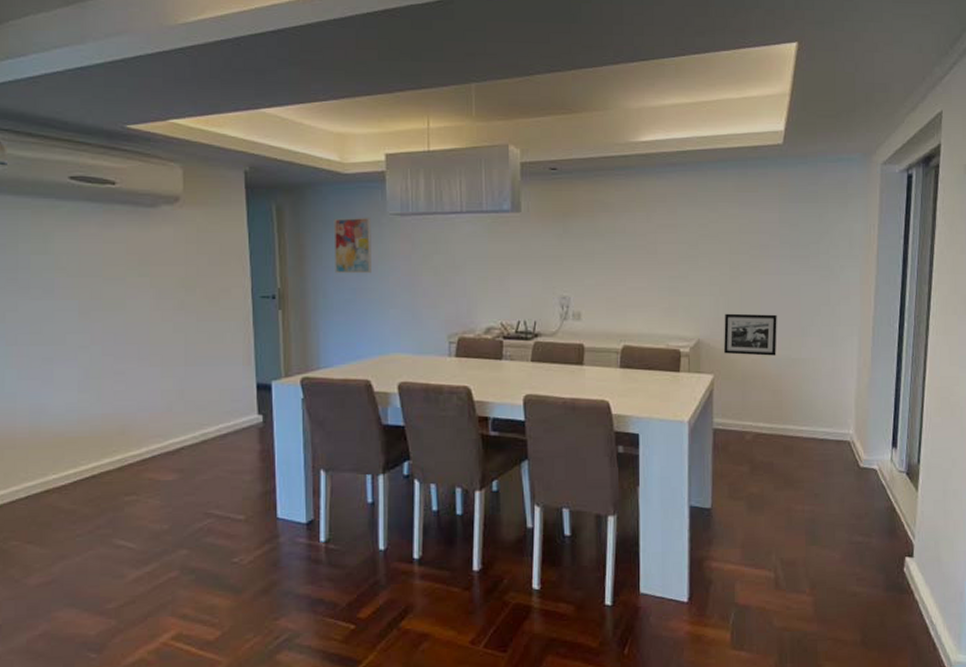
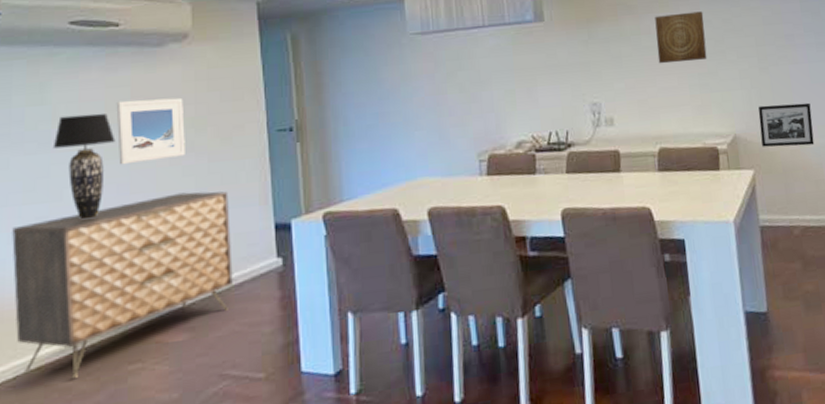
dresser: none [22,347,218,503] -> present [12,191,233,378]
table lamp: none [56,266,113,364] -> present [52,113,116,220]
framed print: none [113,256,176,317] -> present [116,97,185,165]
wall art: present [334,217,371,274] -> none [352,38,394,100]
wall art: none [630,214,680,264] -> present [655,11,707,64]

